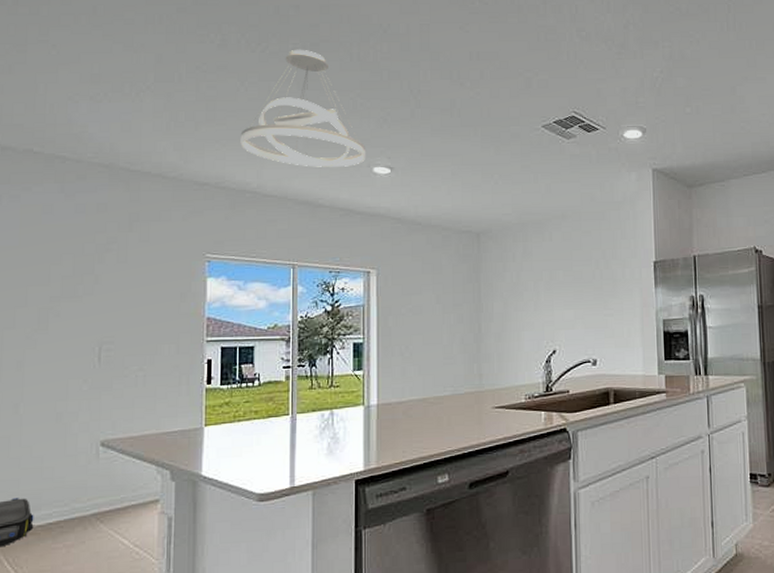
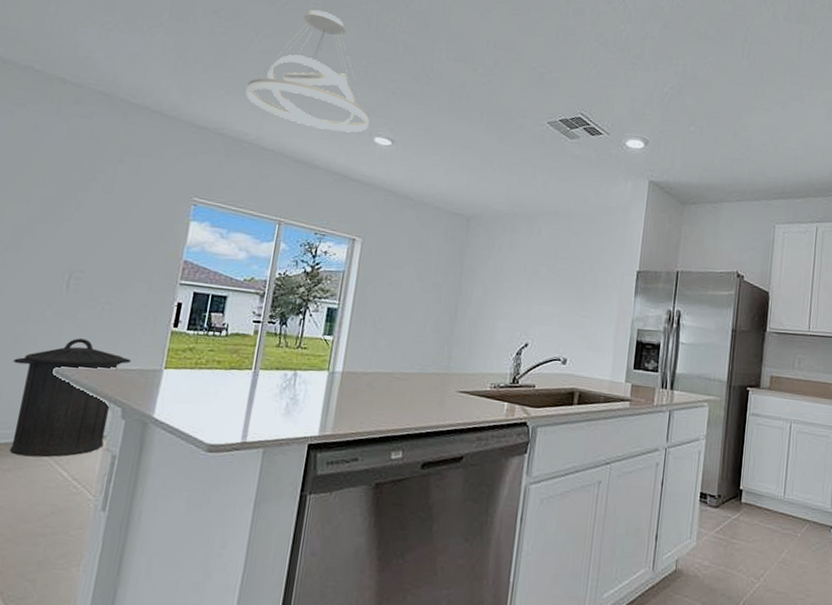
trash can: none [58,408,172,531] -> present [9,338,132,458]

